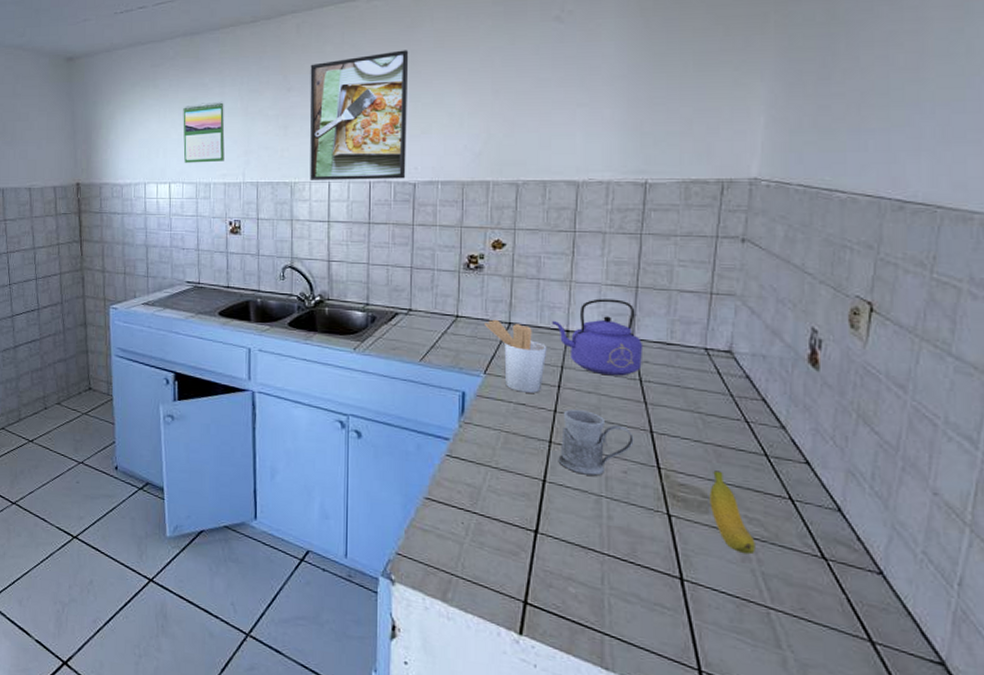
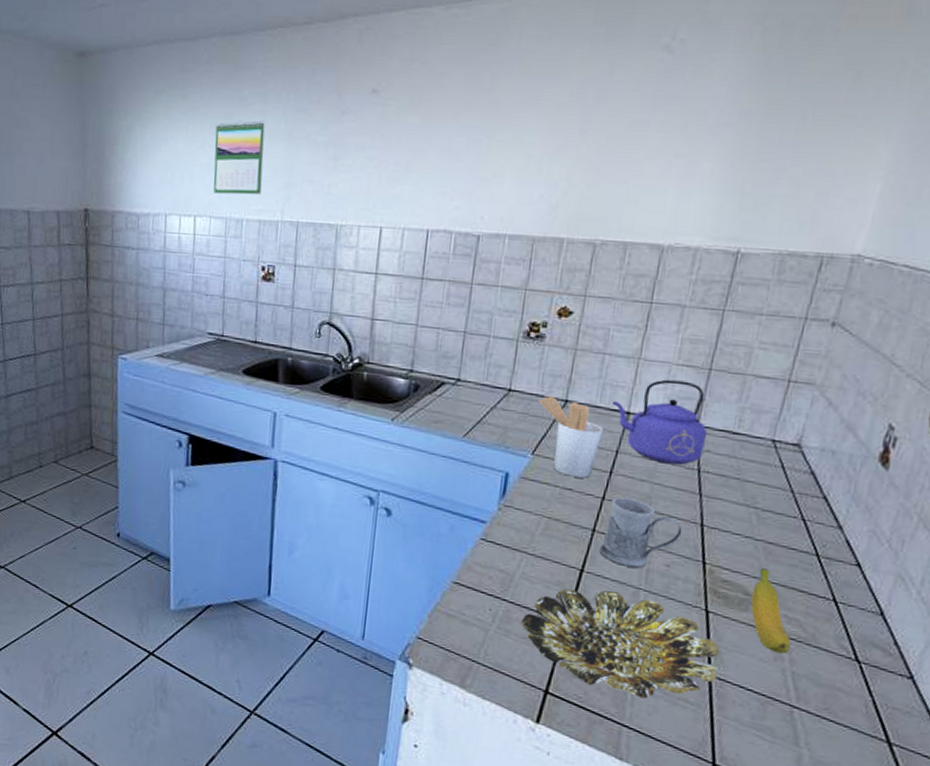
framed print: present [309,50,409,180] -> none [358,73,489,229]
bowl: none [494,499,689,606] -> present [522,588,720,699]

